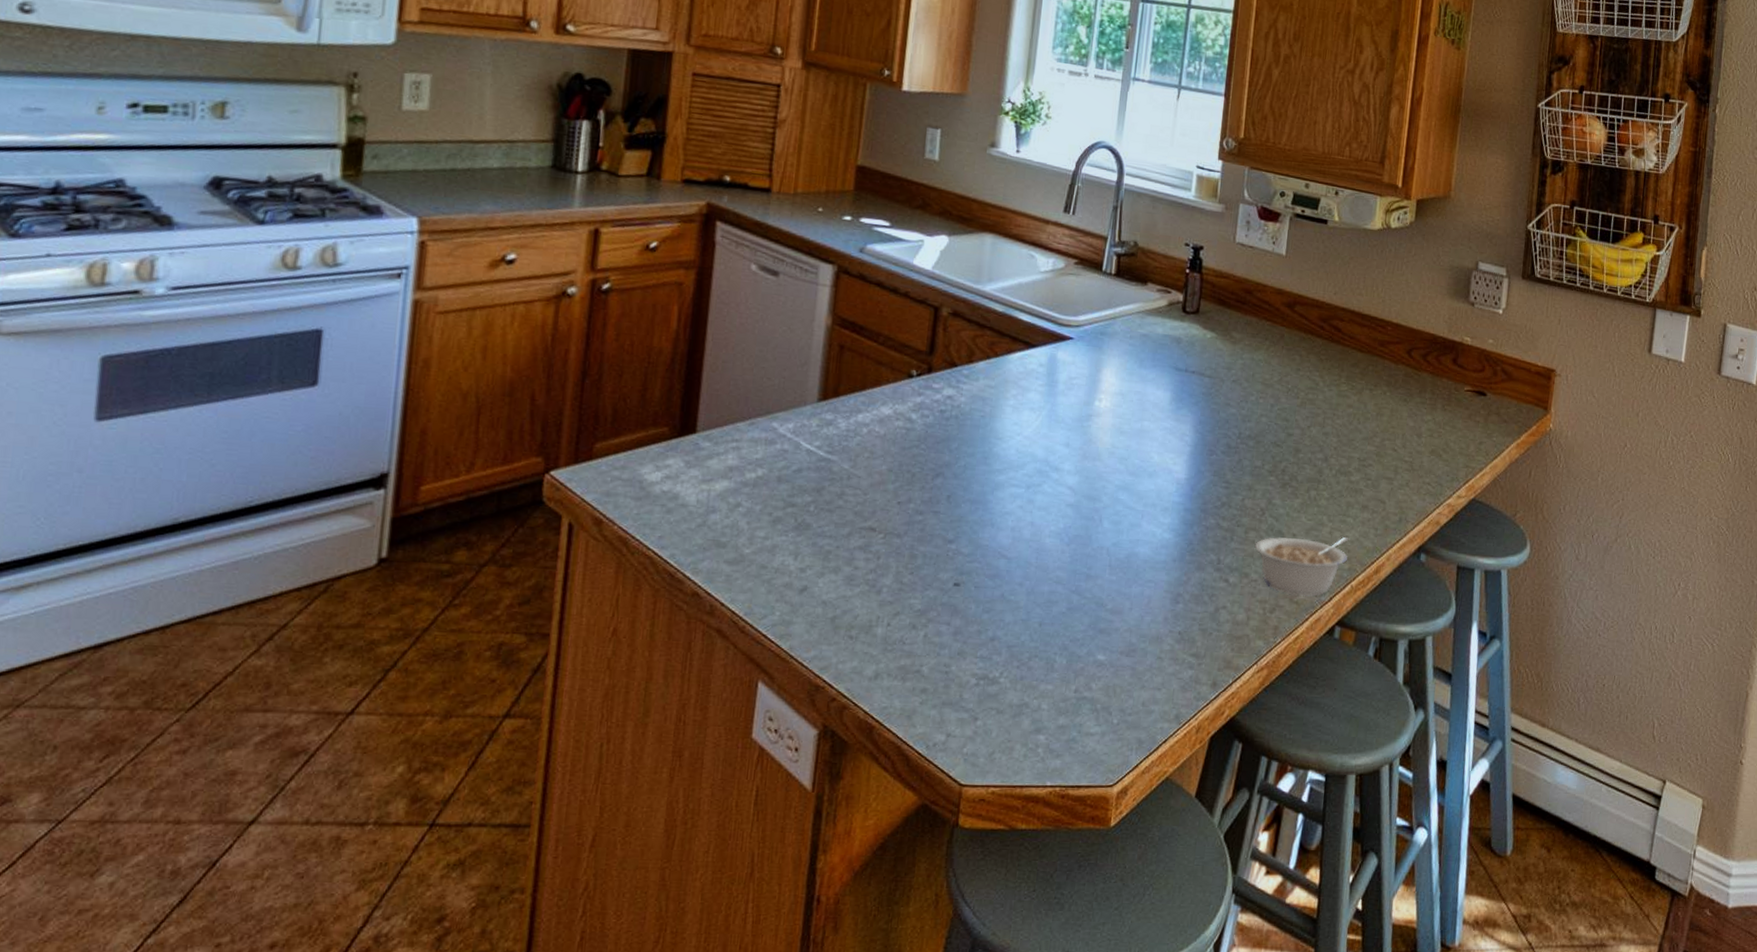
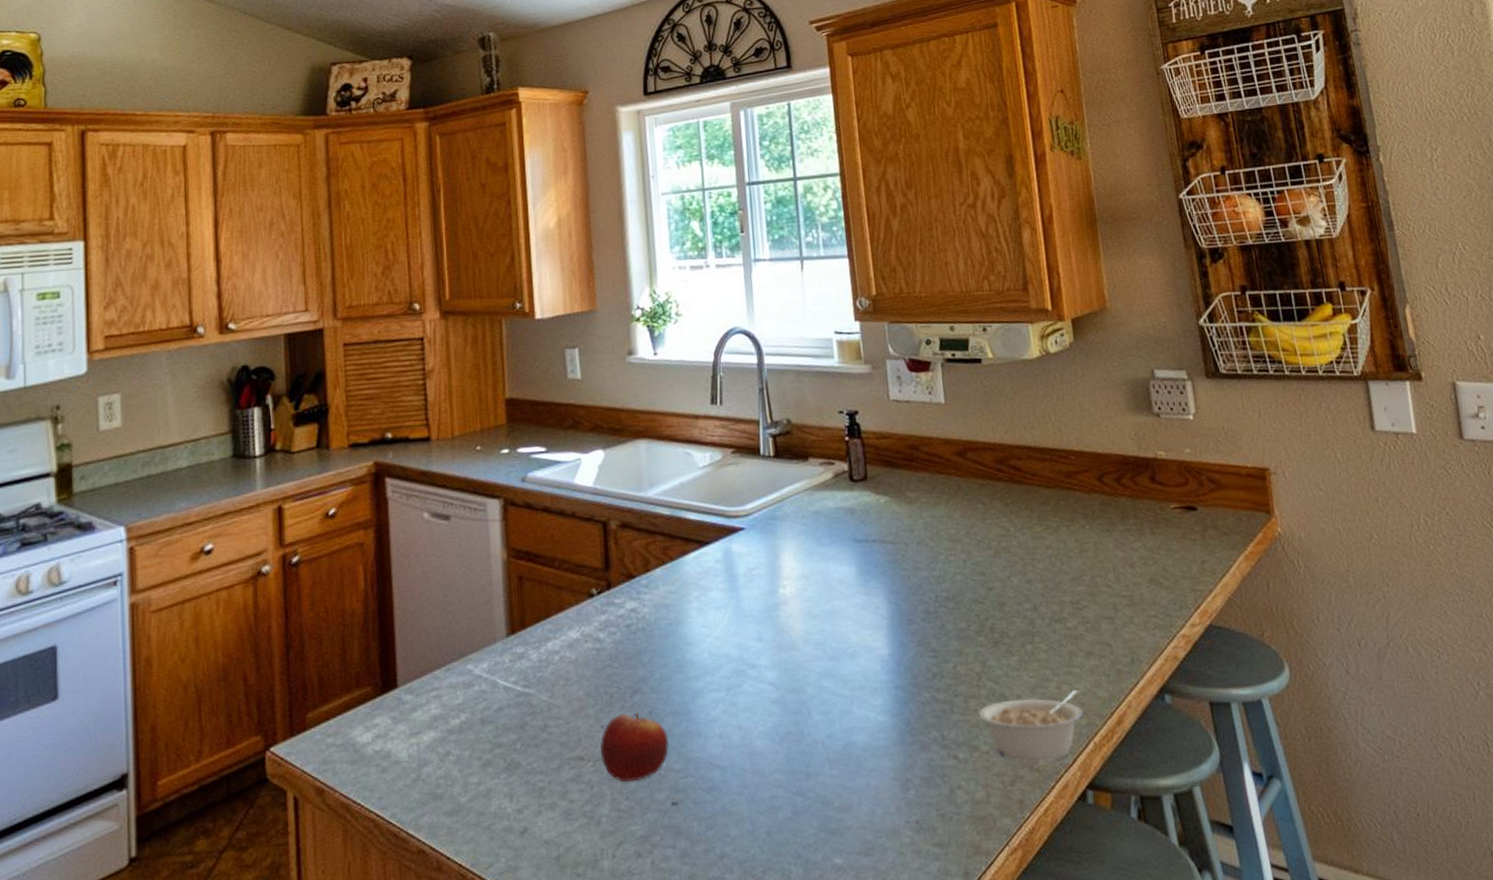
fruit: none [893,494,962,558] -> present [600,713,670,782]

